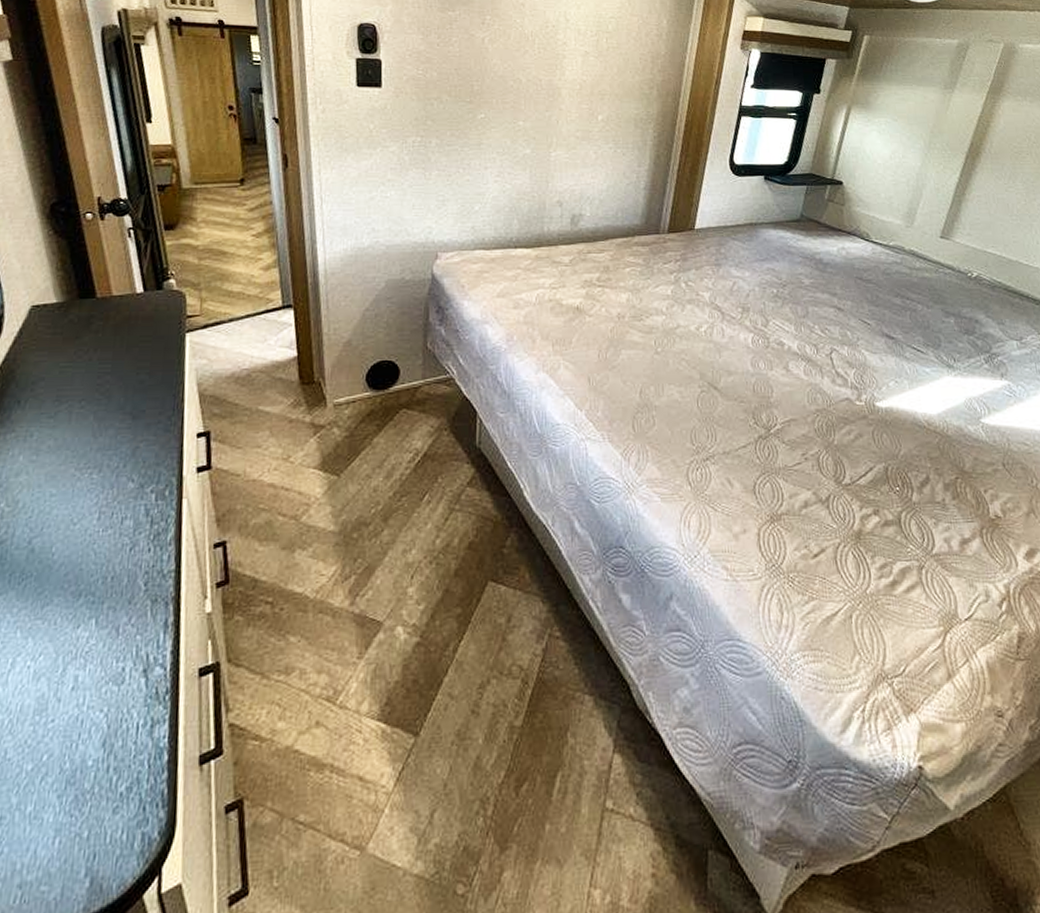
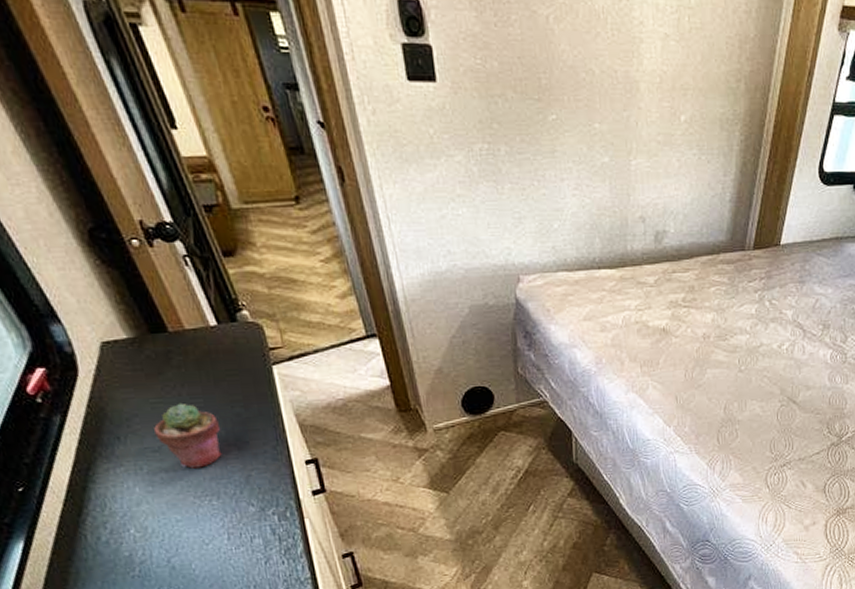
potted succulent: none [55,367,121,437] -> present [154,403,222,469]

